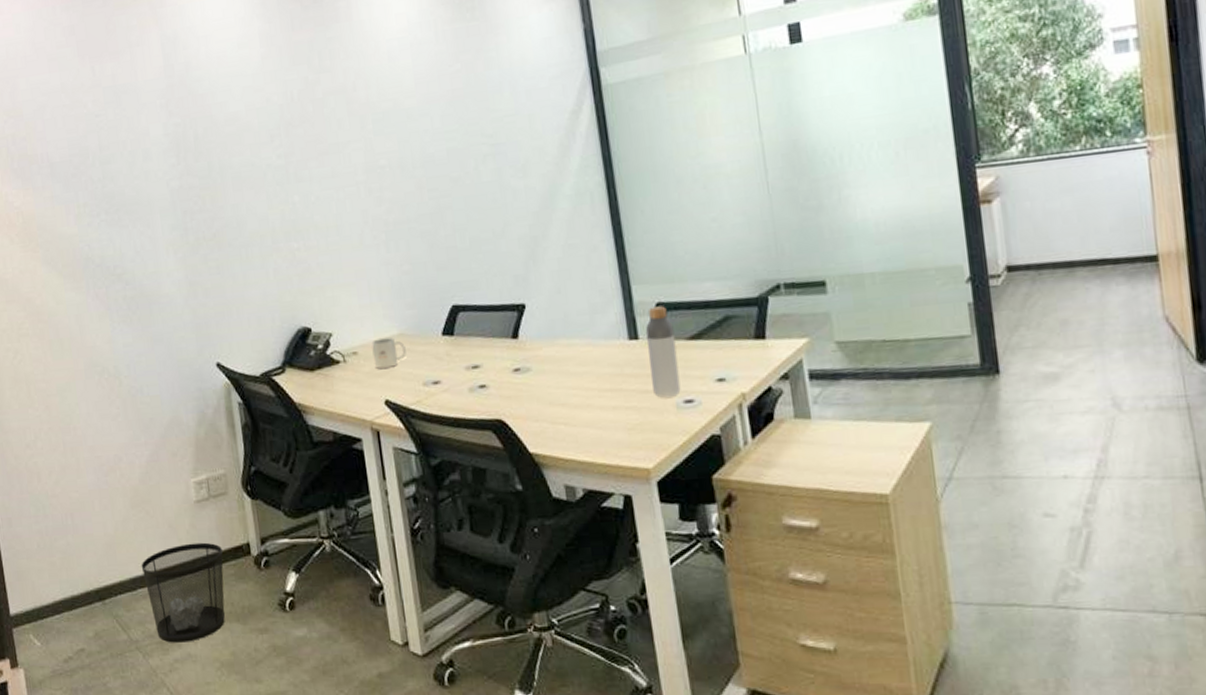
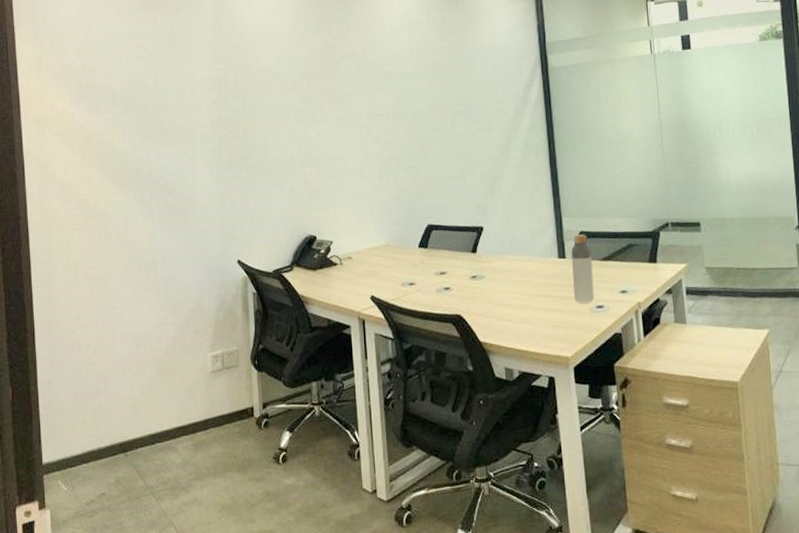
waste bin: present [141,542,226,643] -> none [160,405,230,489]
mug: present [371,338,406,370] -> none [363,247,390,272]

